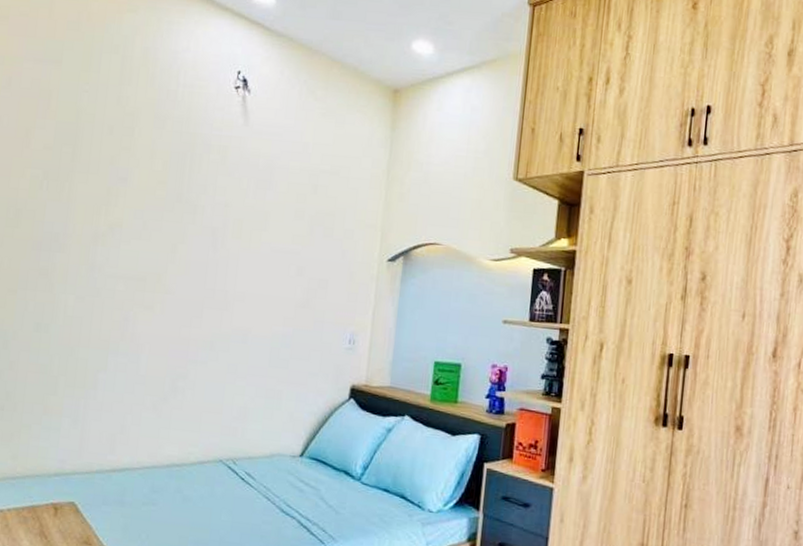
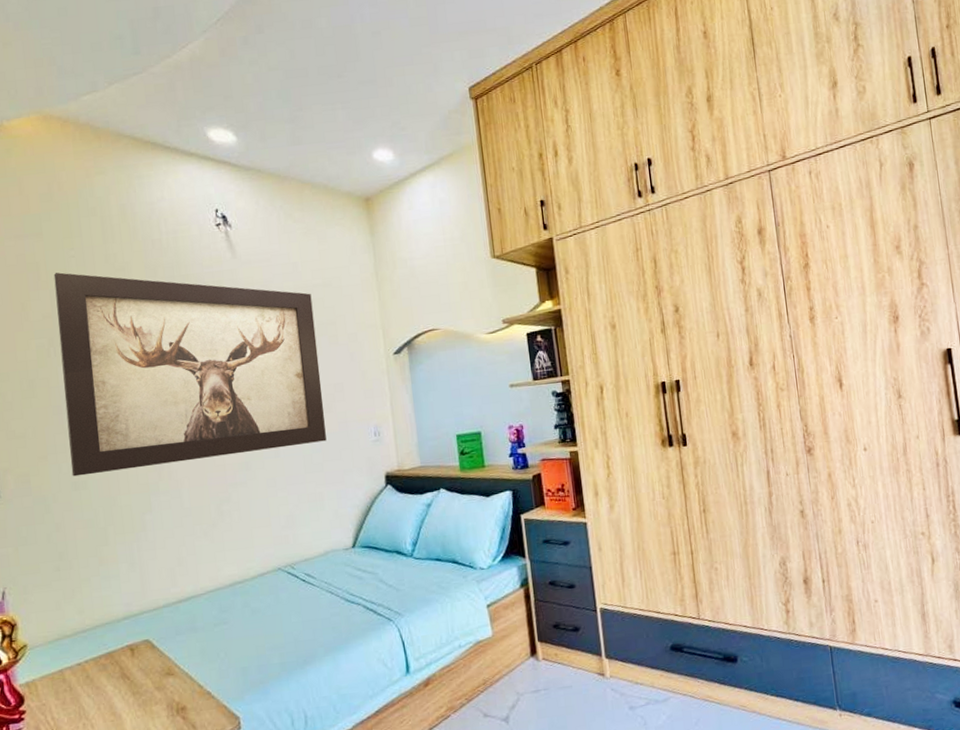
wall art: none [36,105,316,338] -> present [53,272,327,477]

